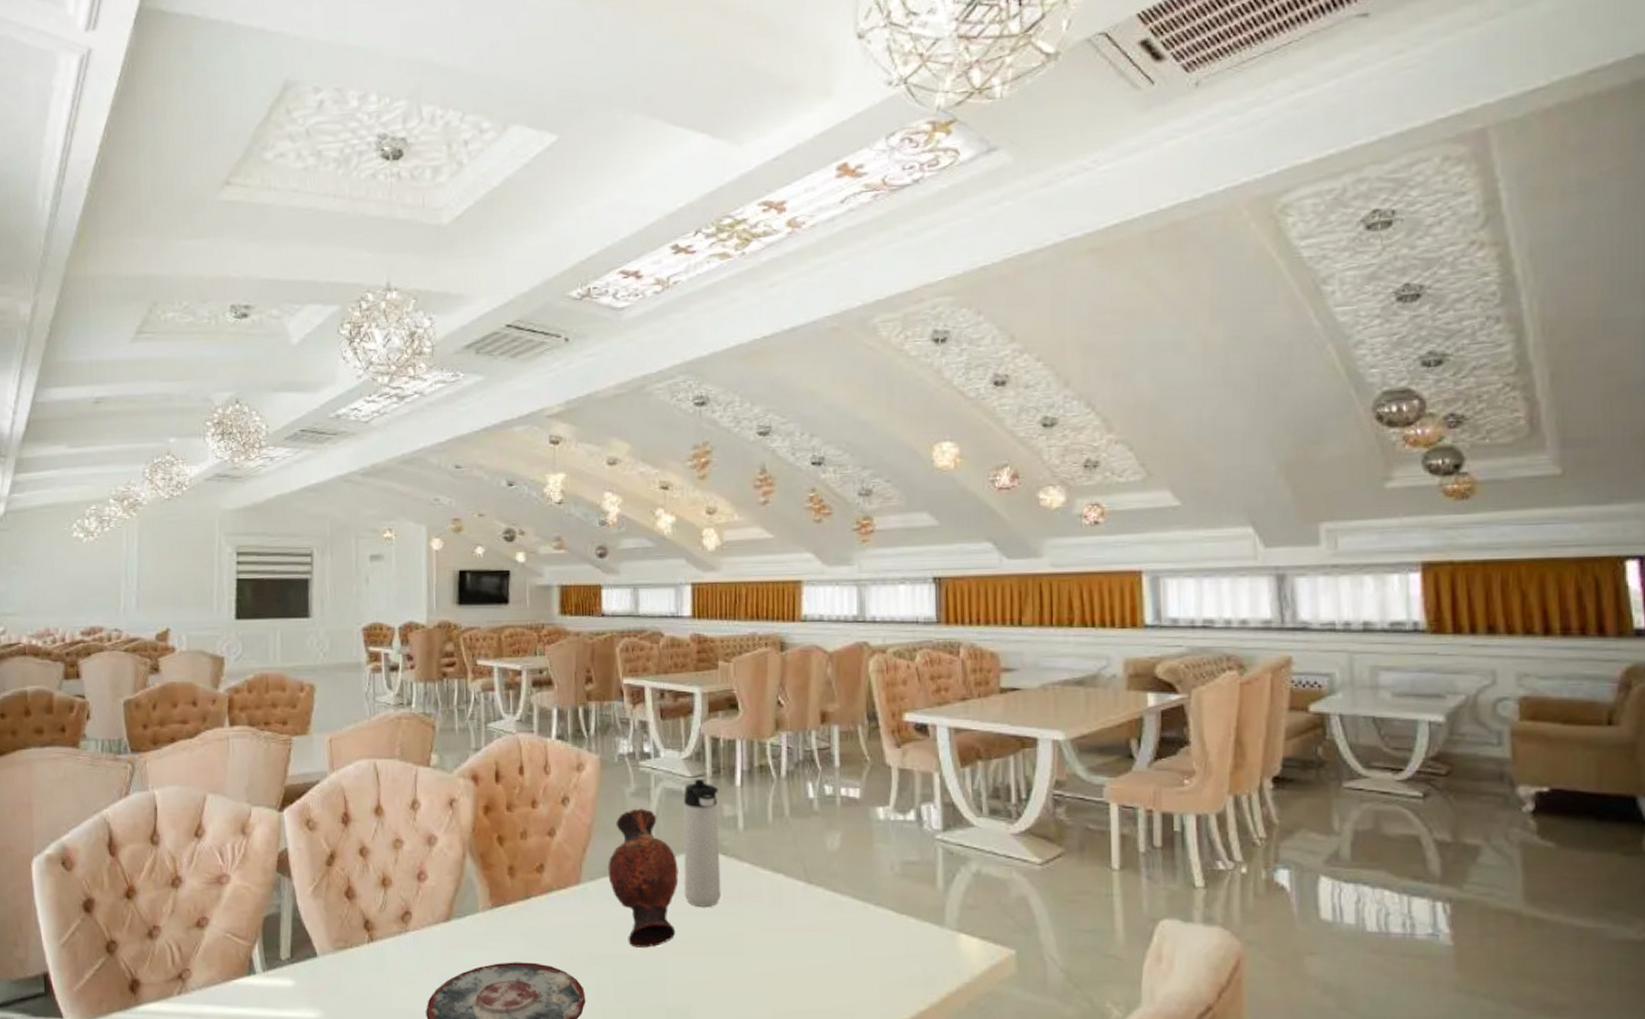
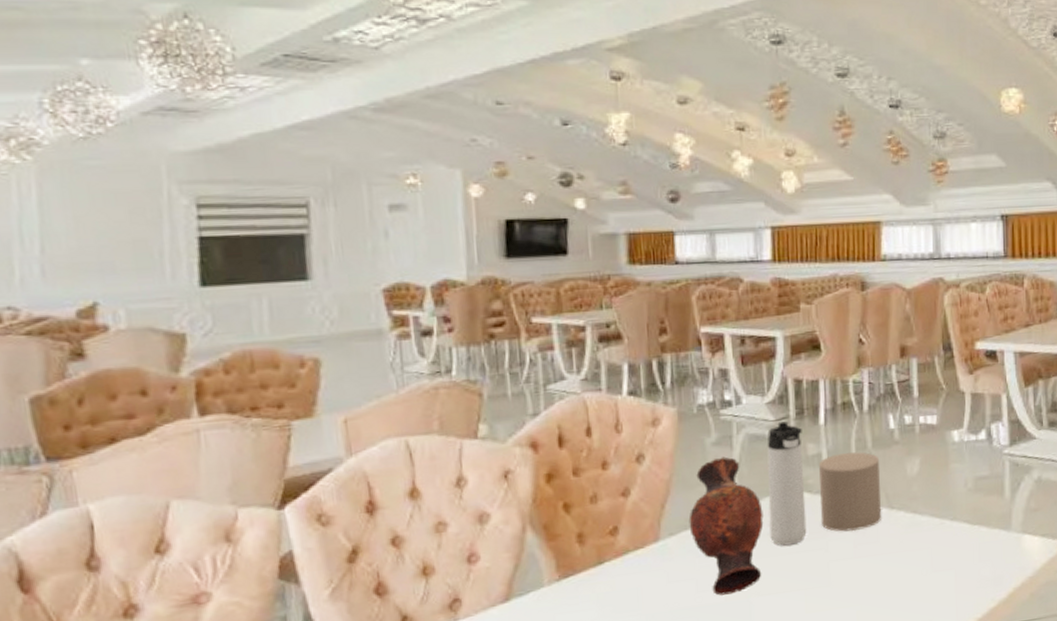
candle: none [735,818,800,902] -> present [819,452,882,532]

